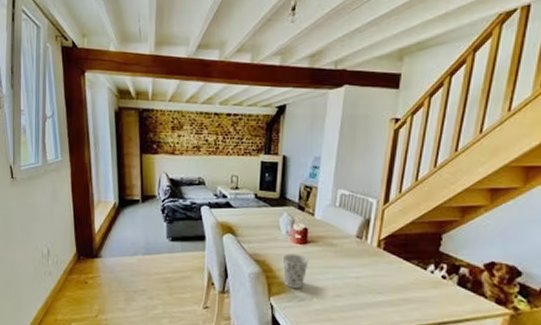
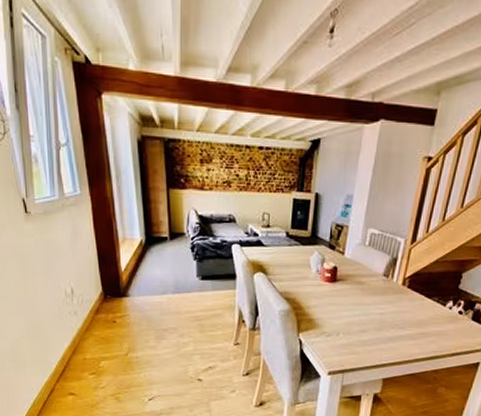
cup: present [282,254,309,289] -> none [312,291,337,325]

